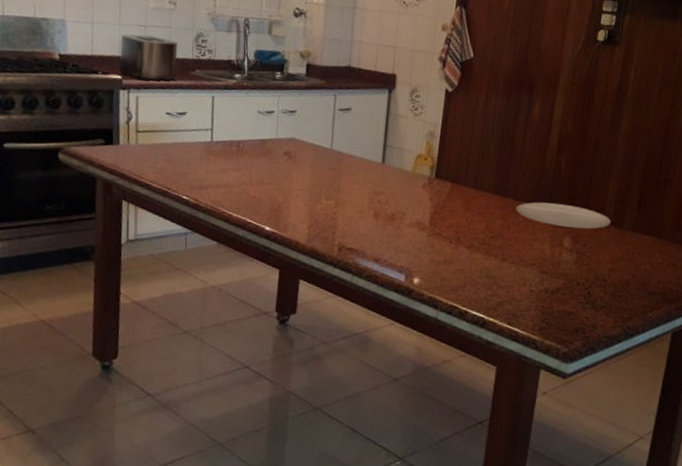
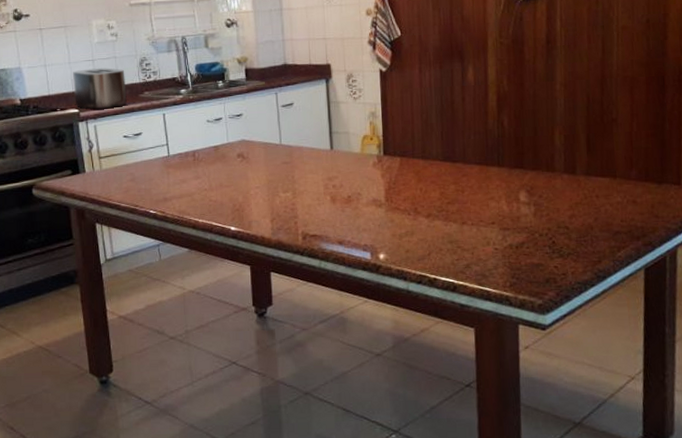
plate: present [516,202,611,230] -> none [467,160,563,184]

